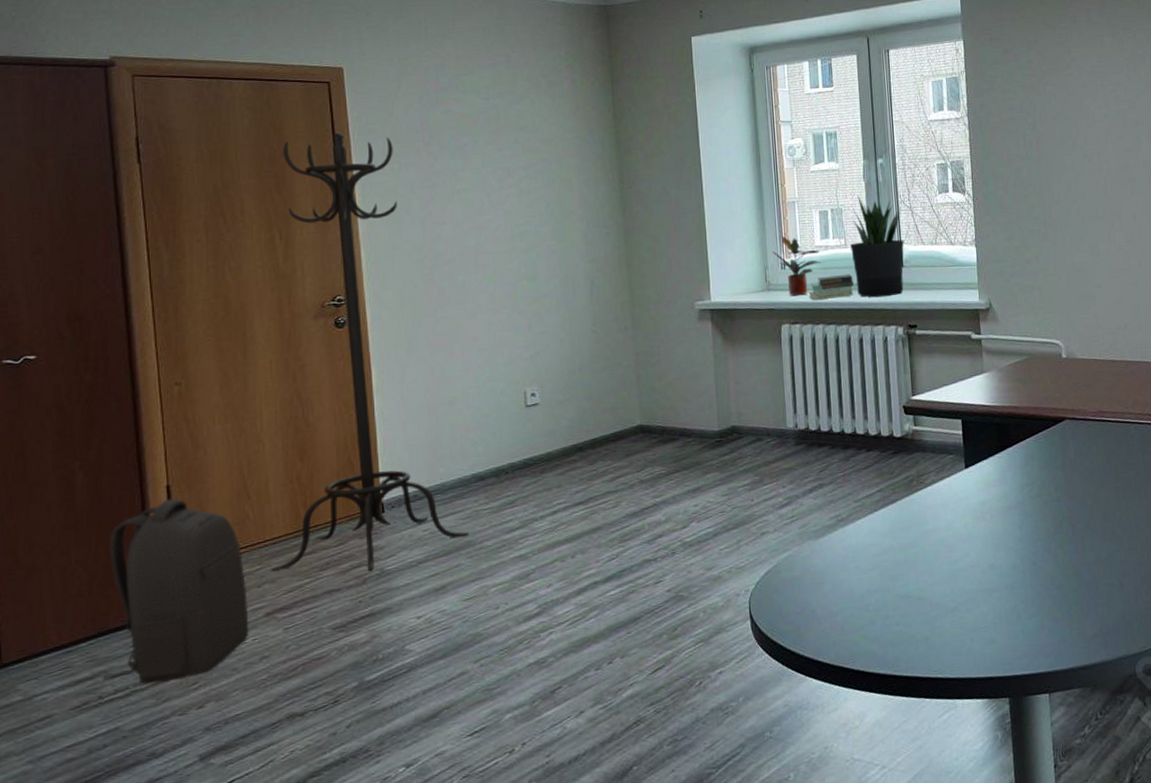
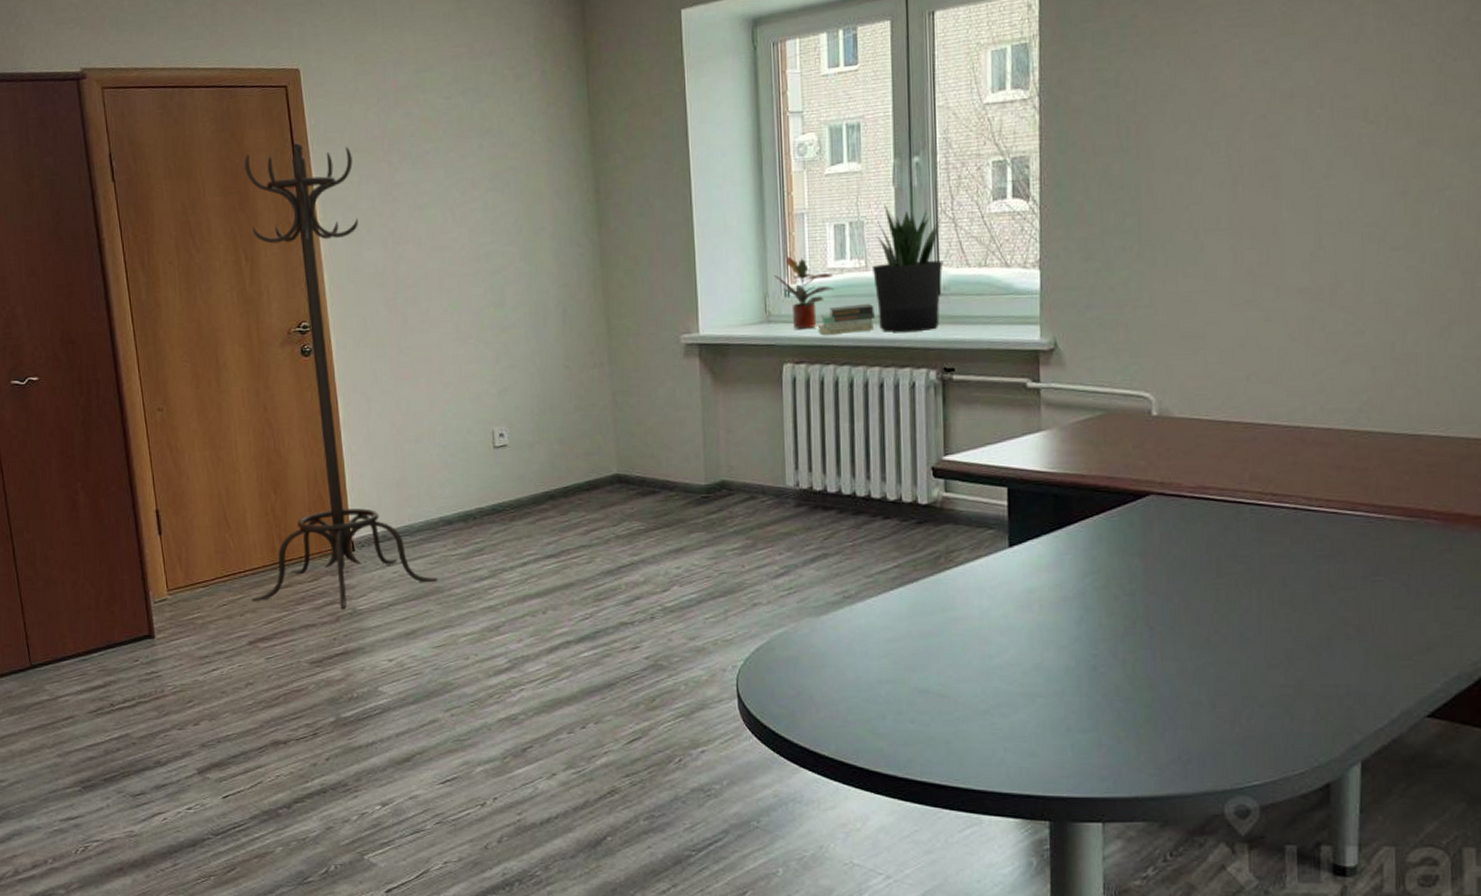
backpack: present [103,498,249,684] -> none [110,523,235,697]

